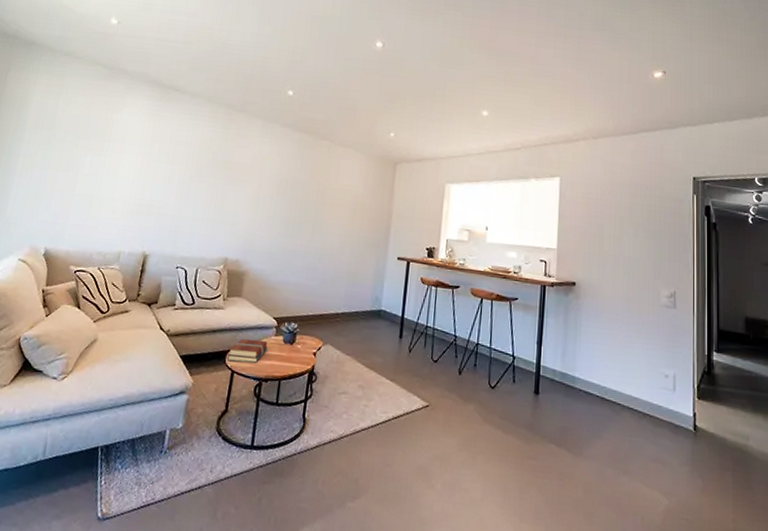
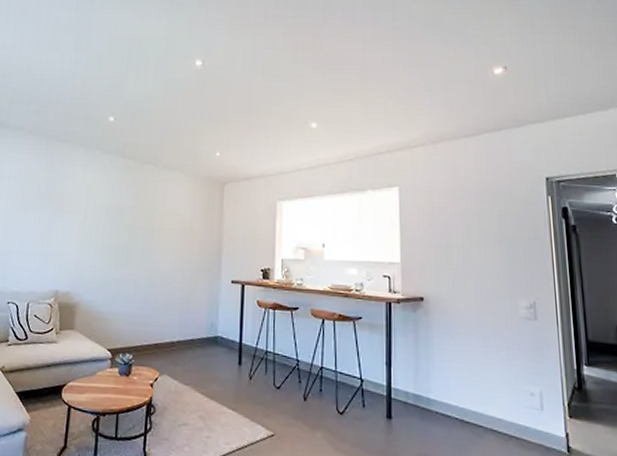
books: present [227,338,268,363] -> none [63,372,103,397]

